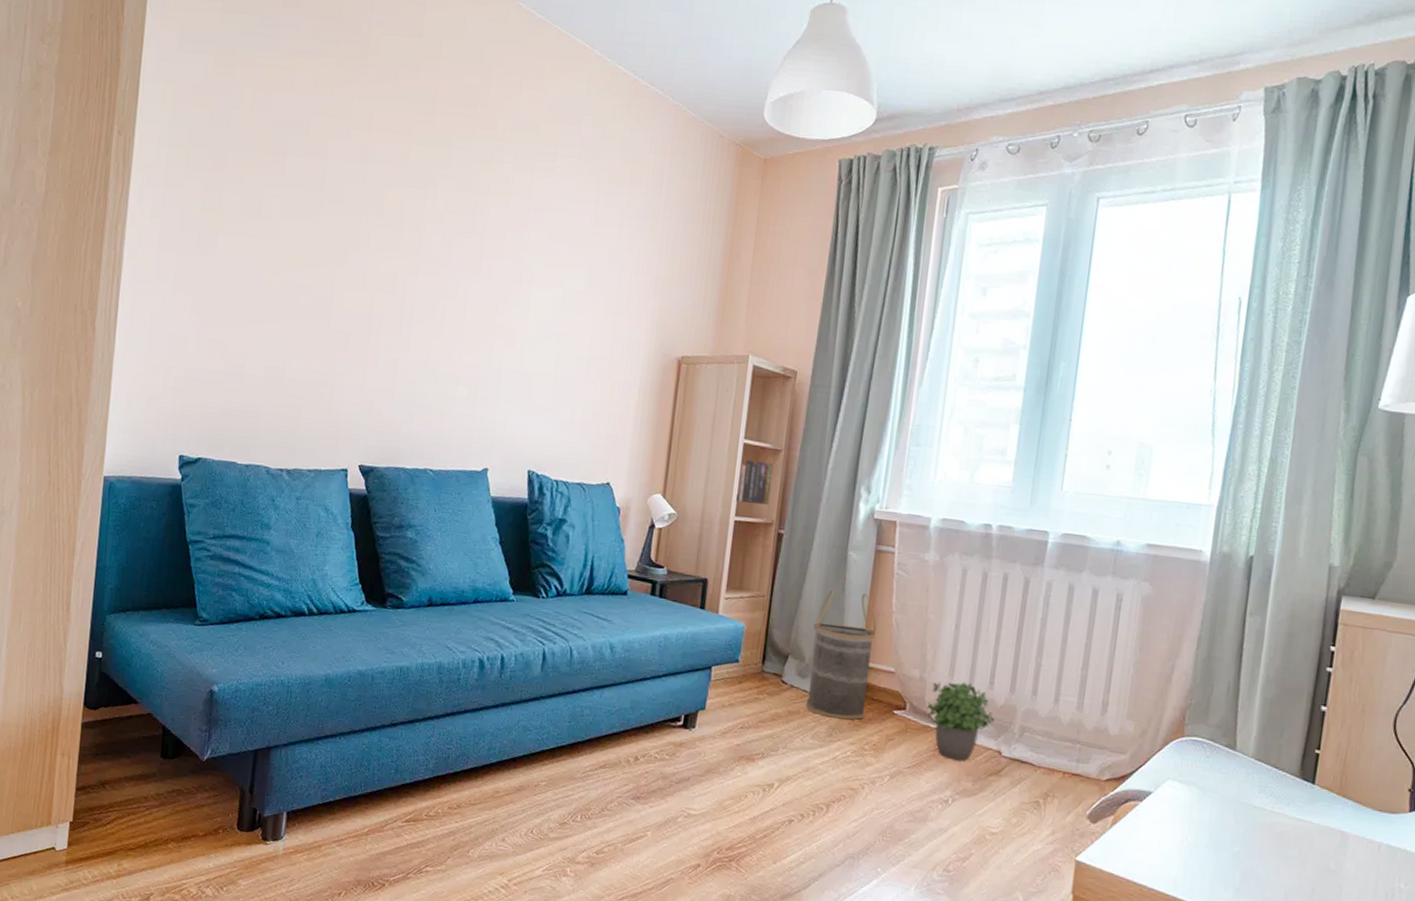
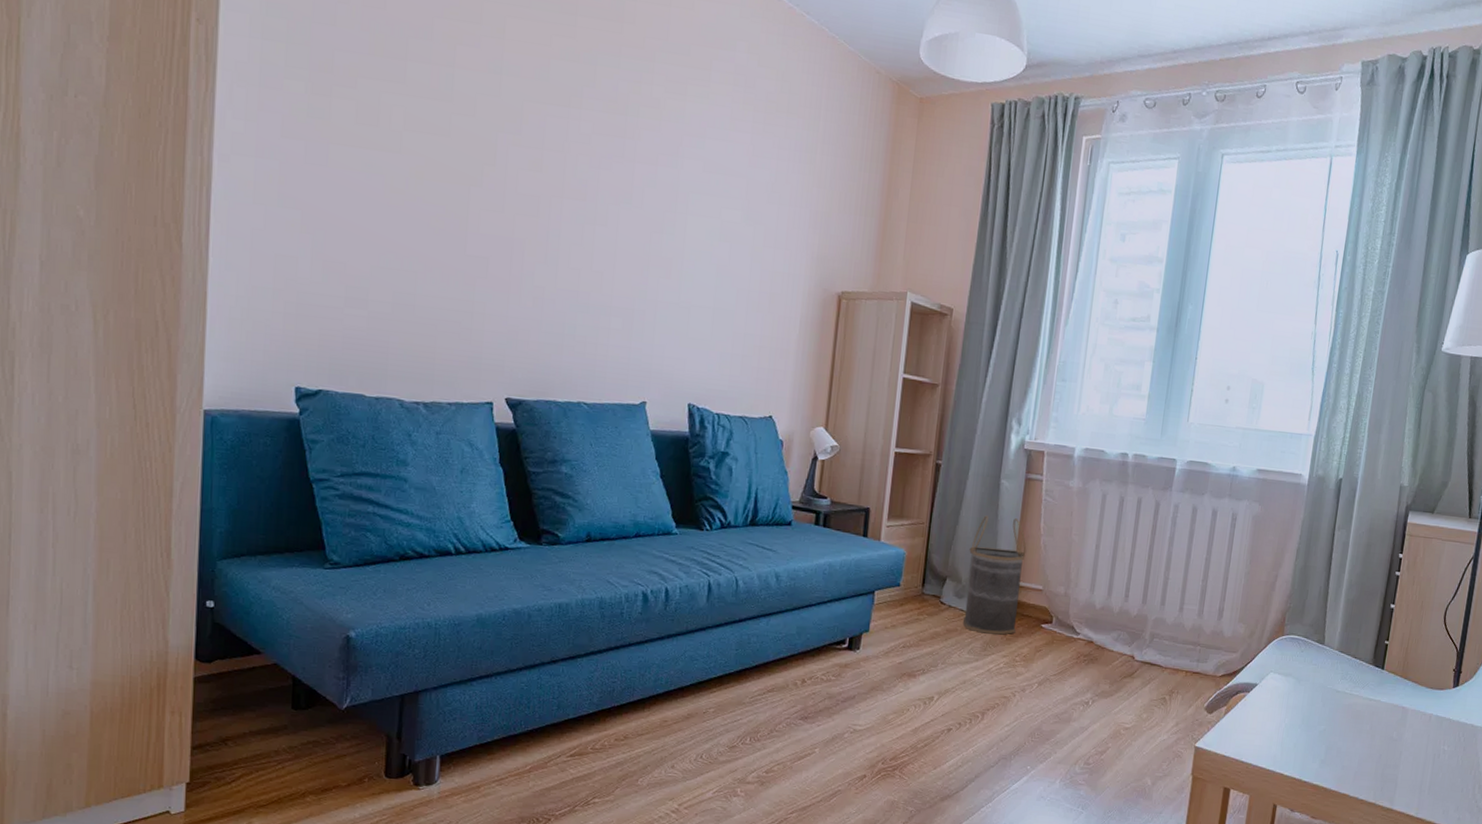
books: present [736,460,774,505] -> none [897,393,932,437]
potted plant: present [926,682,995,761] -> none [1070,596,1130,666]

